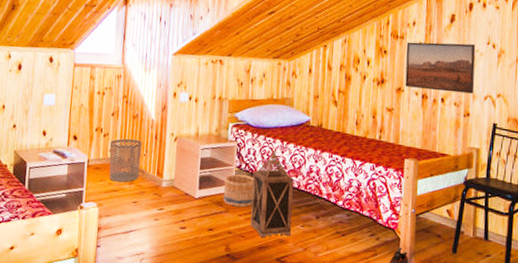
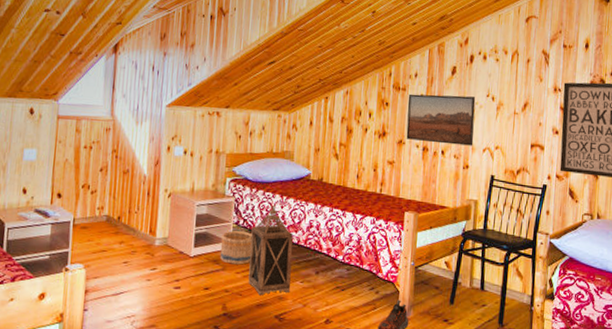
waste bin: present [109,138,142,183] -> none [97,195,134,242]

